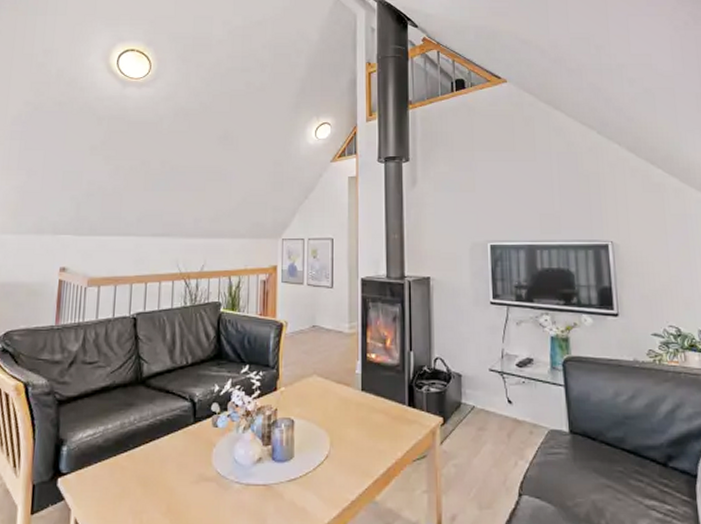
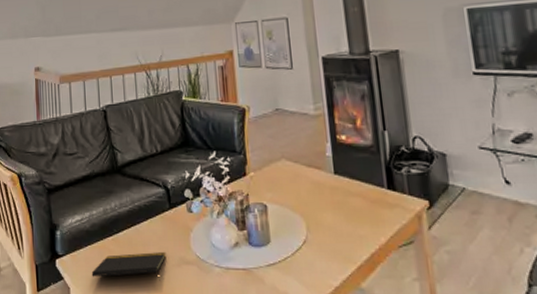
notepad: none [98,467,185,499] -> present [91,251,167,281]

